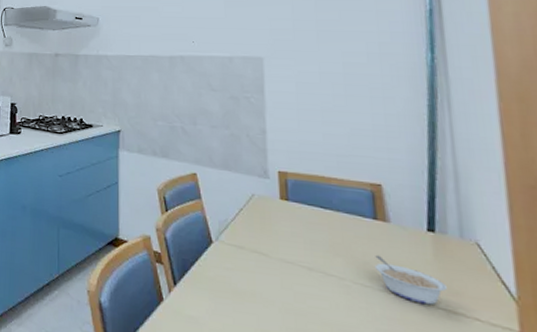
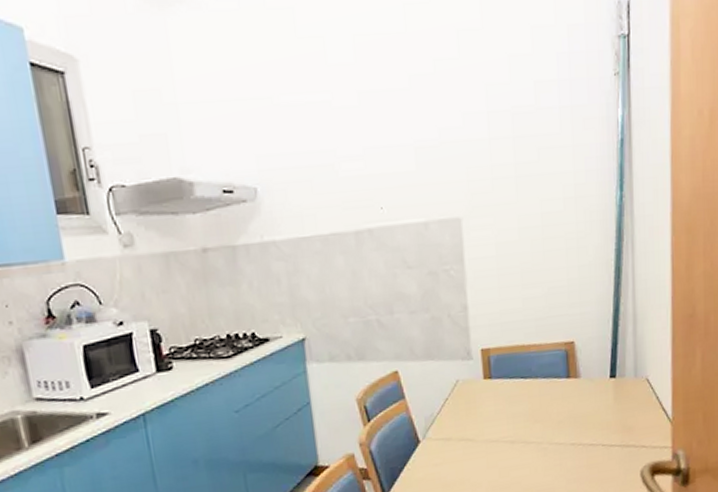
legume: present [374,254,447,305] -> none [567,411,622,447]

